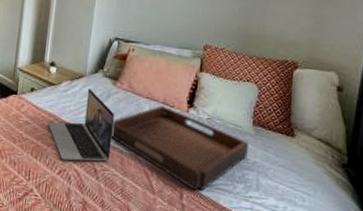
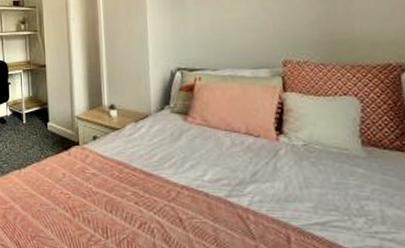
laptop: present [48,88,114,162] -> none [118,128,195,212]
serving tray: present [111,106,250,191] -> none [190,137,363,231]

